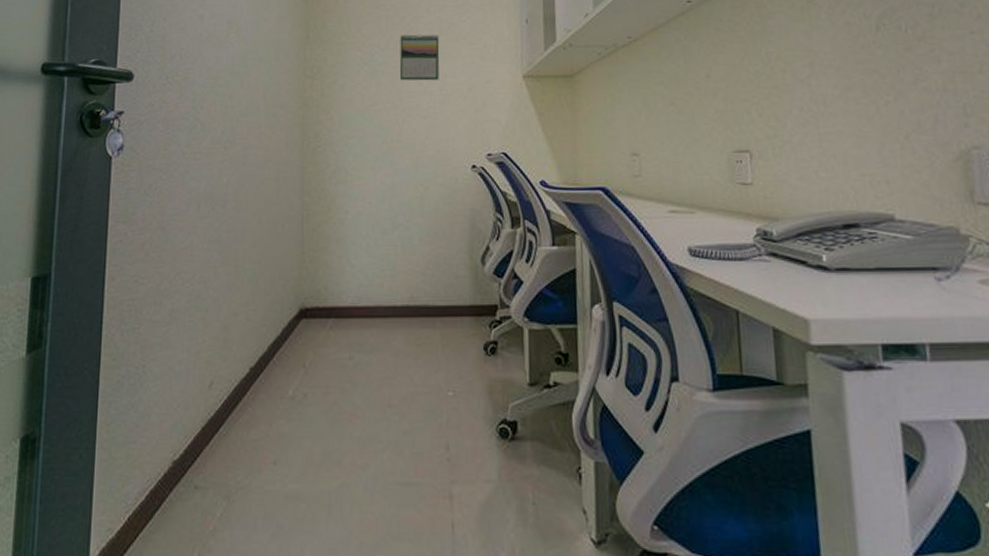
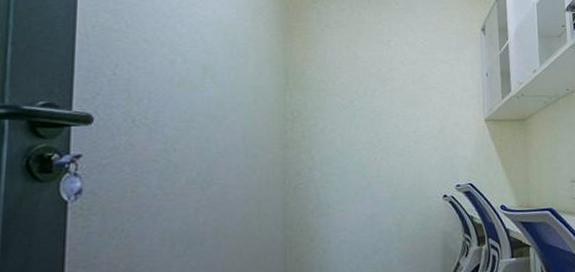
calendar: present [400,34,440,81] -> none [376,83,413,124]

